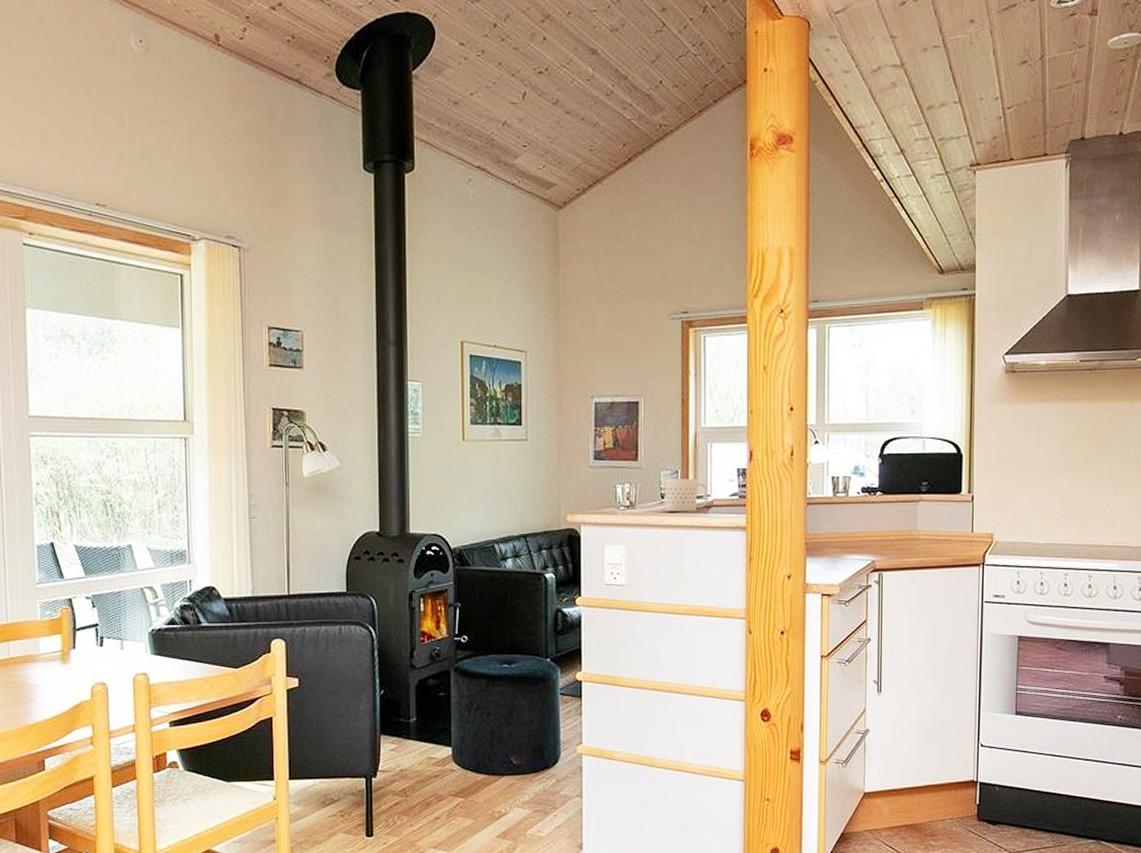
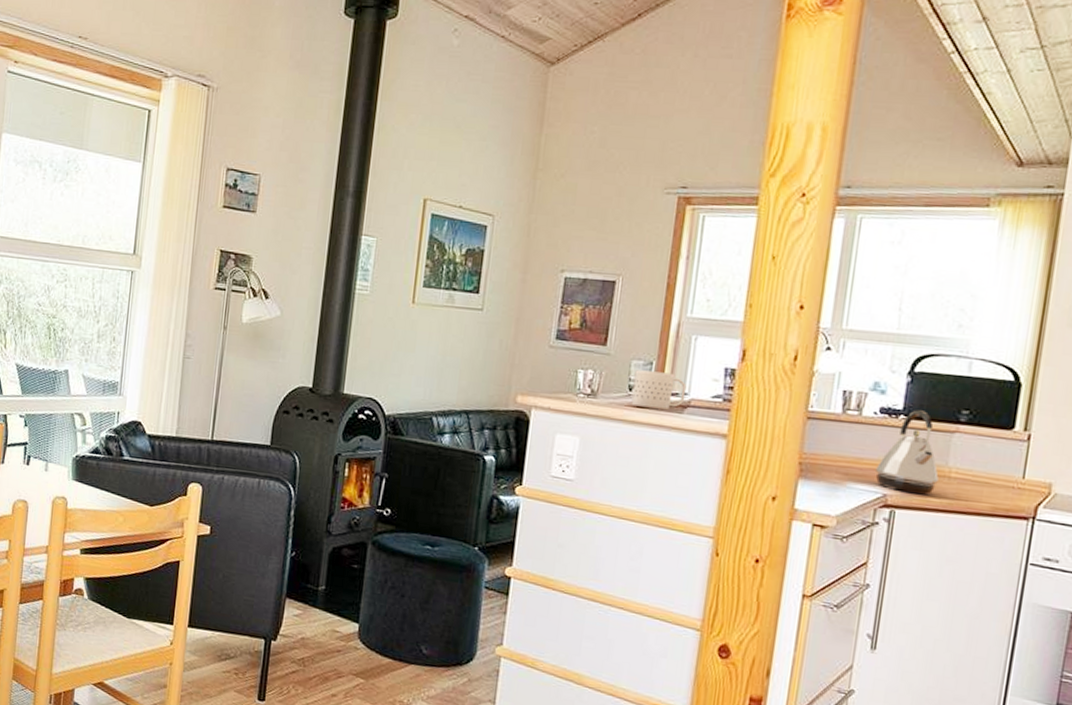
kettle: none [864,486,911,557] -> present [876,410,939,495]

